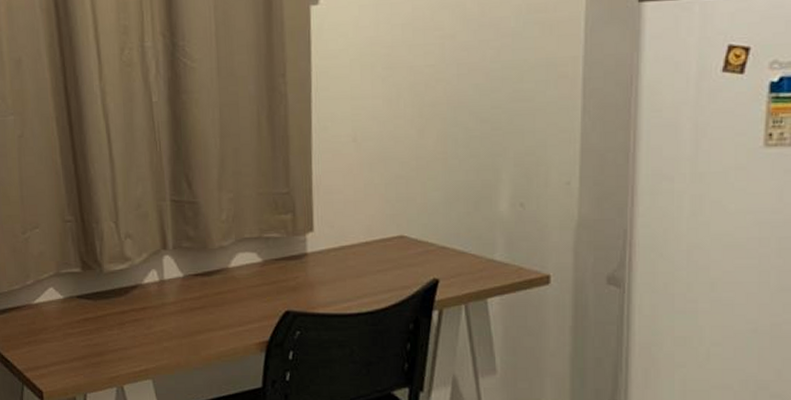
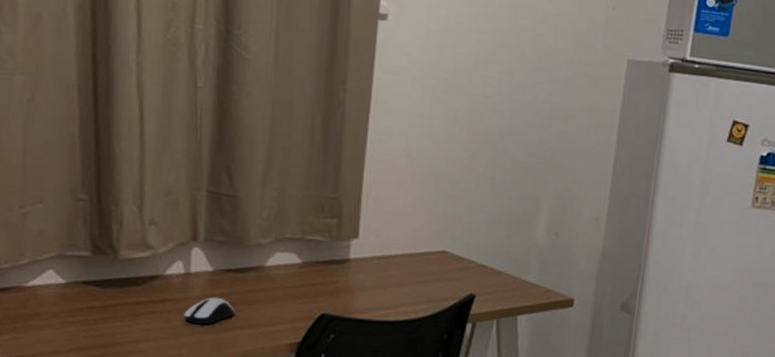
computer mouse: none [162,301,206,328] -> present [184,297,234,324]

